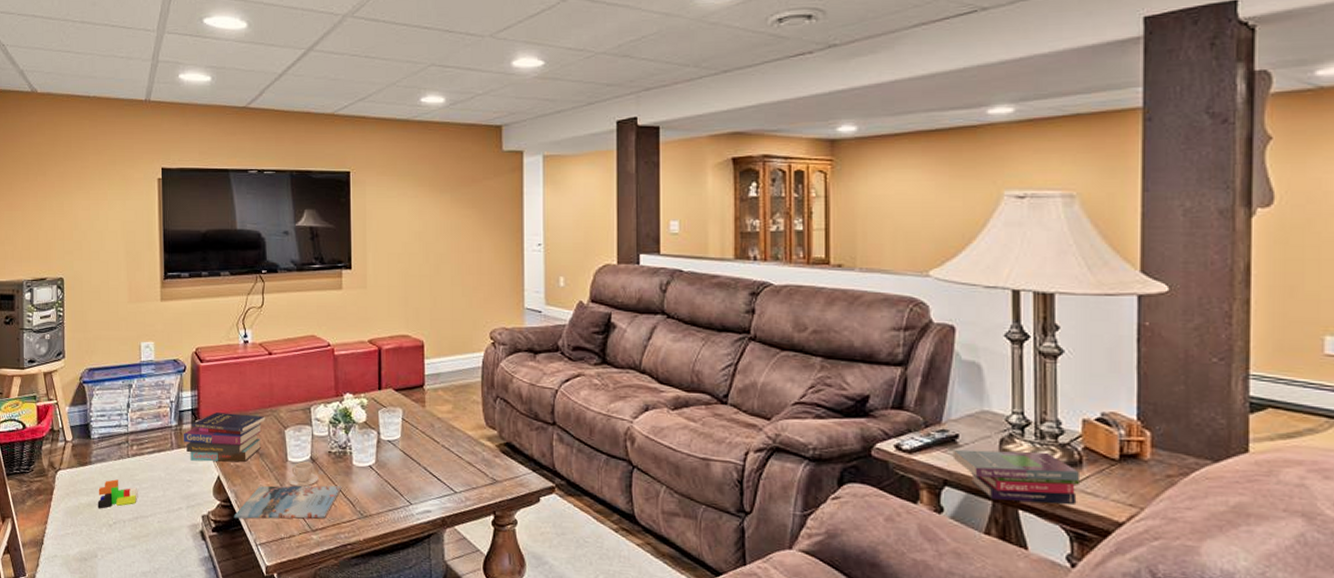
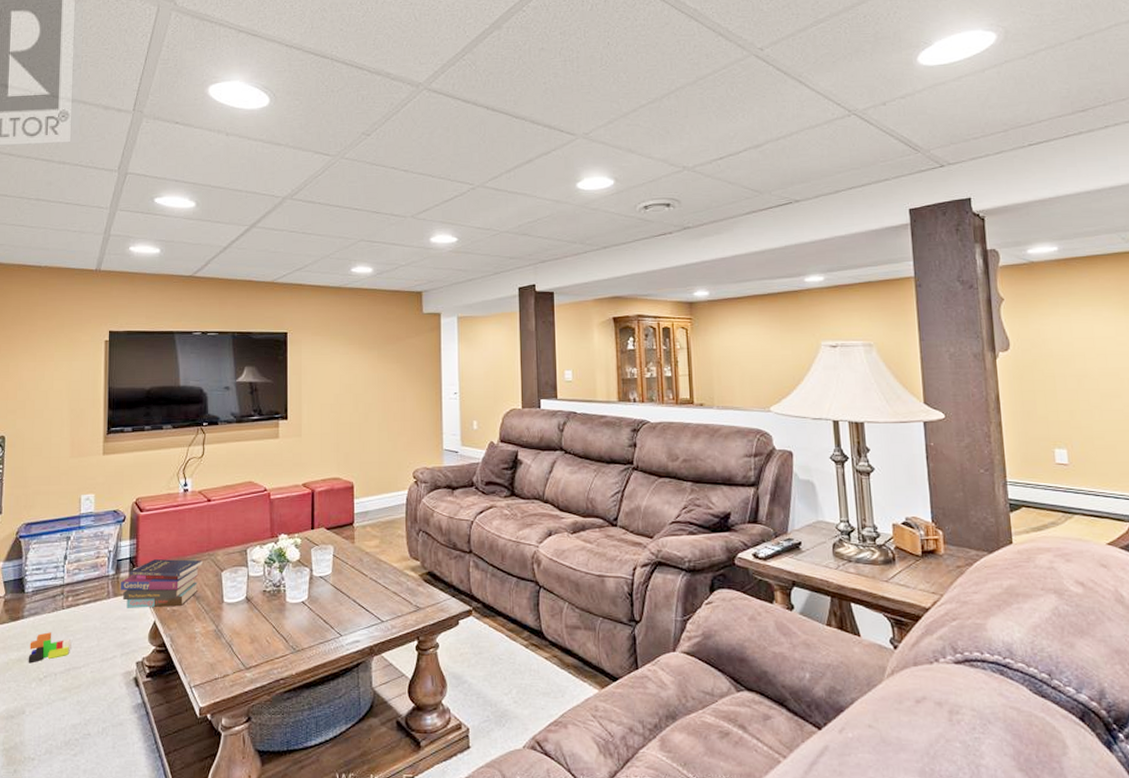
magazine: present [234,485,342,519] -> none [169,622,276,663]
teacup: present [289,461,319,487] -> none [224,602,253,626]
books: present [952,449,1079,504] -> none [797,552,894,595]

